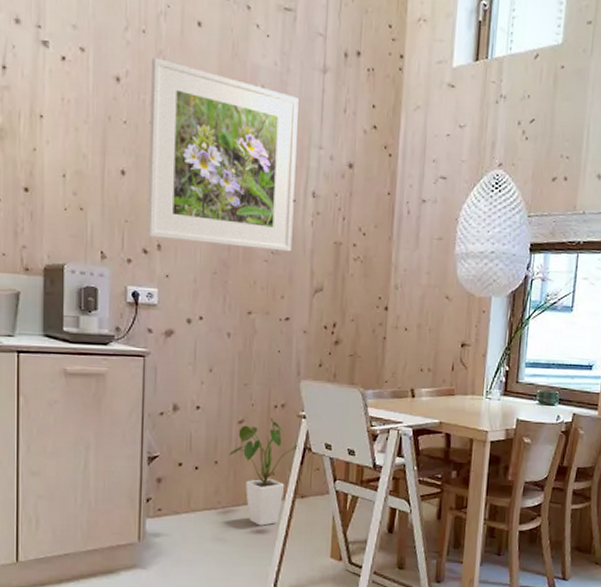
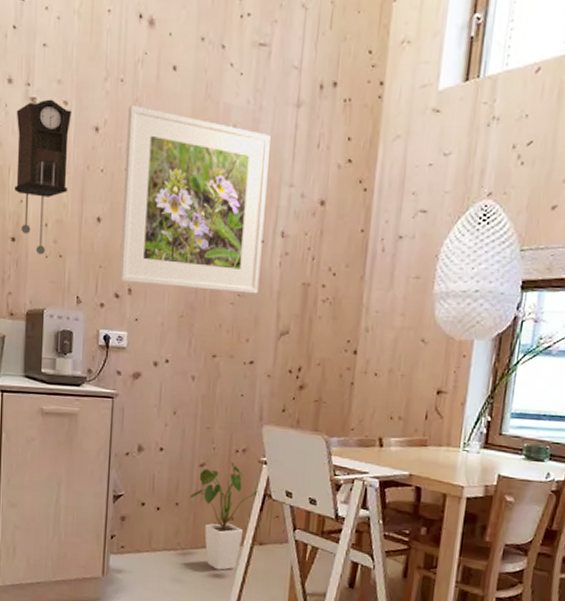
pendulum clock: none [25,44,90,207] -> present [15,99,72,255]

